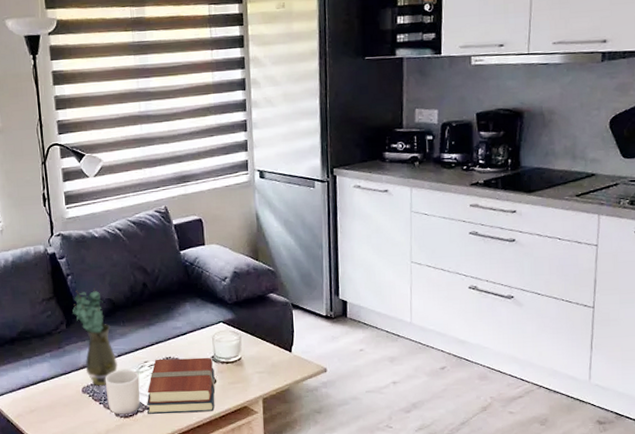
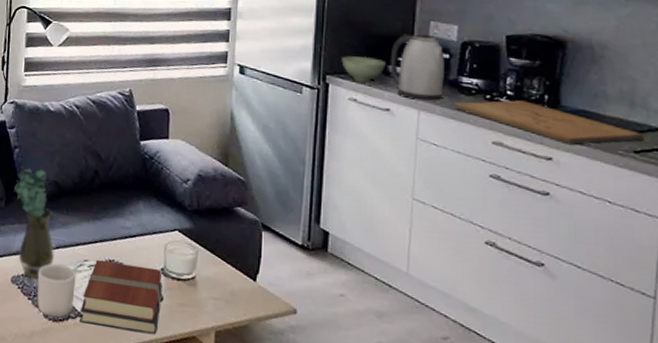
bowl: none [345,147,383,171] -> present [341,56,387,83]
kettle: none [385,121,430,179] -> present [390,33,444,101]
cutting board: none [439,167,583,198] -> present [455,100,644,146]

